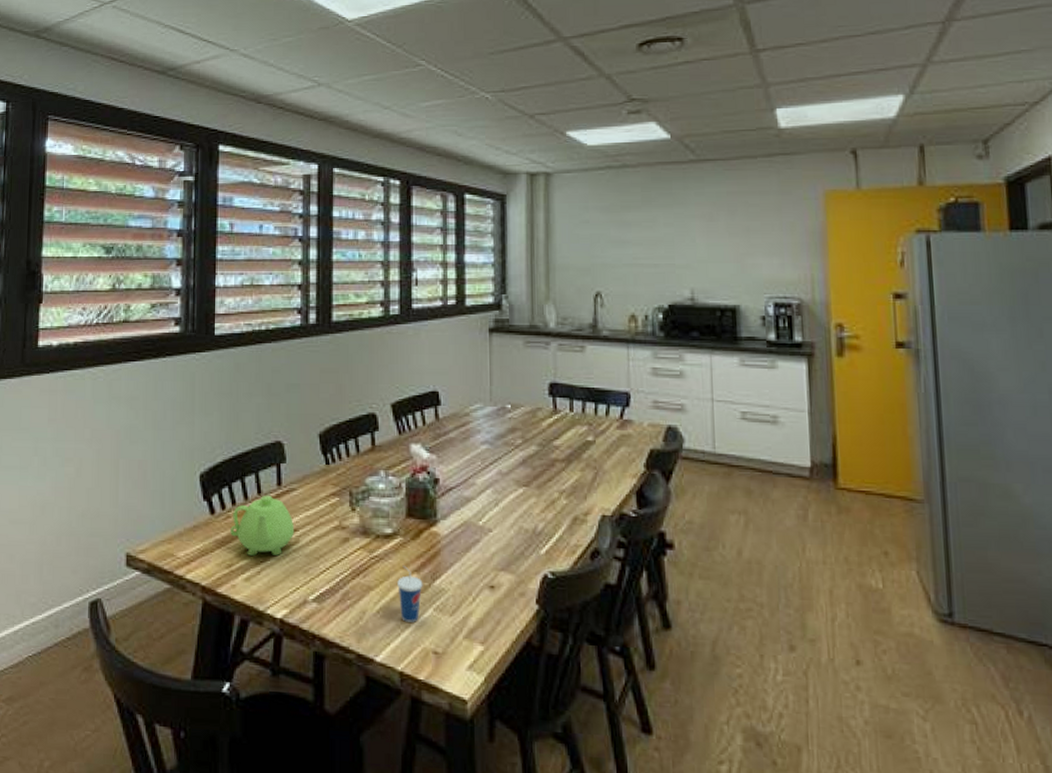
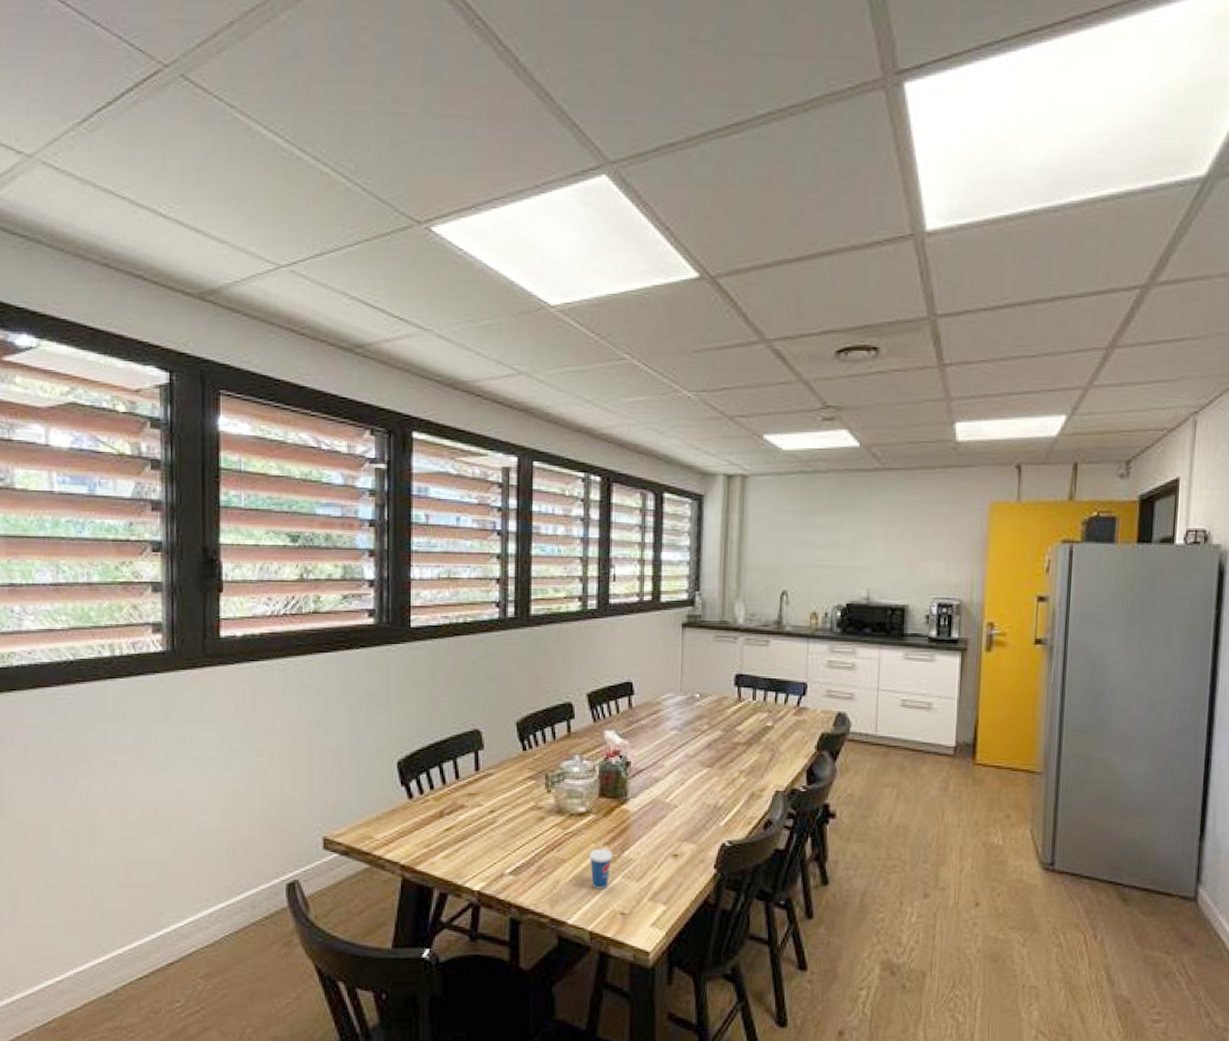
teapot: present [230,495,295,556] -> none [429,779,492,836]

